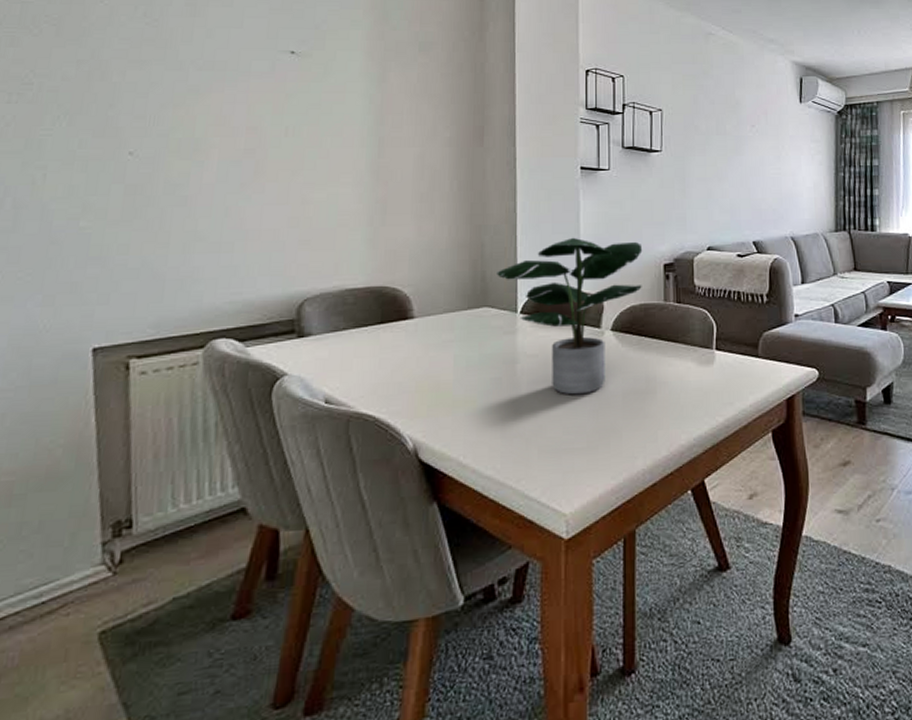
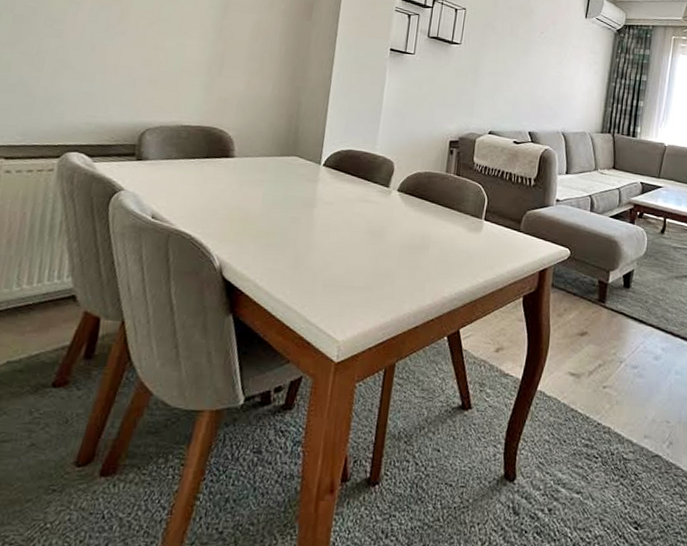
potted plant: present [497,237,643,395] -> none [308,107,434,242]

